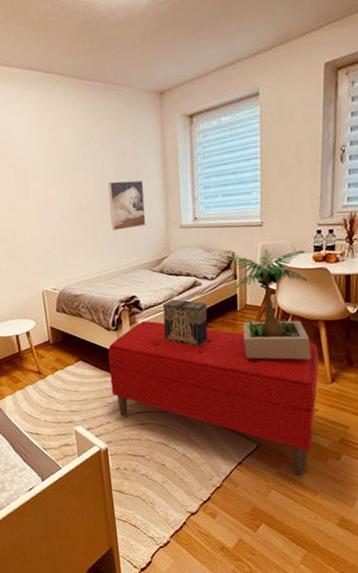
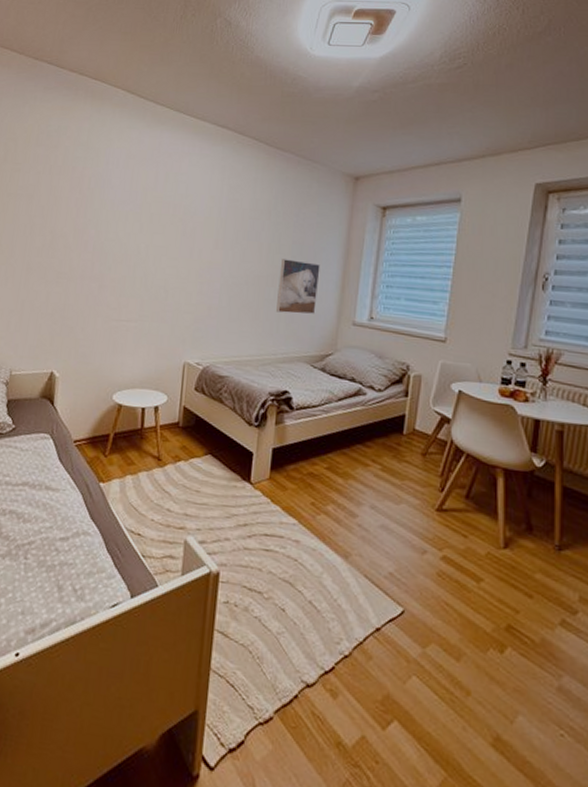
bench: present [108,321,319,475] -> none [238,423,492,664]
decorative box: present [162,299,208,348] -> none [313,404,369,470]
potted plant: present [226,249,312,360] -> none [398,369,491,513]

